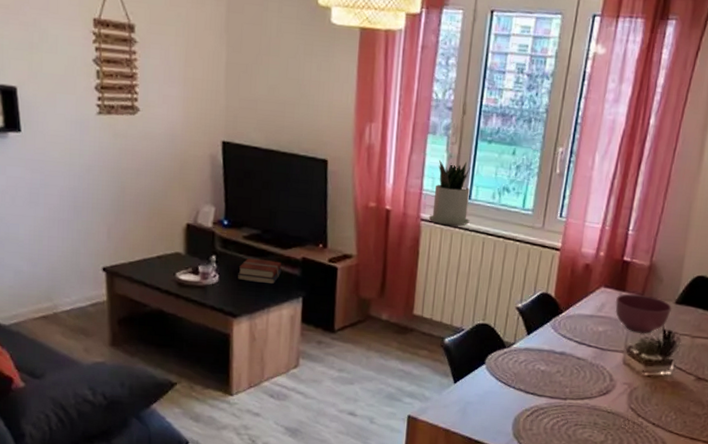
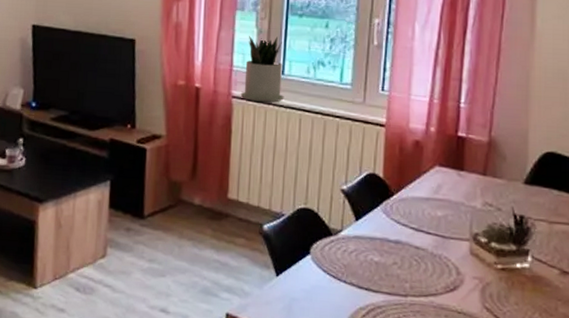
books: present [237,258,282,285] -> none [43,140,89,168]
bowl: present [615,293,672,334] -> none [454,172,520,220]

